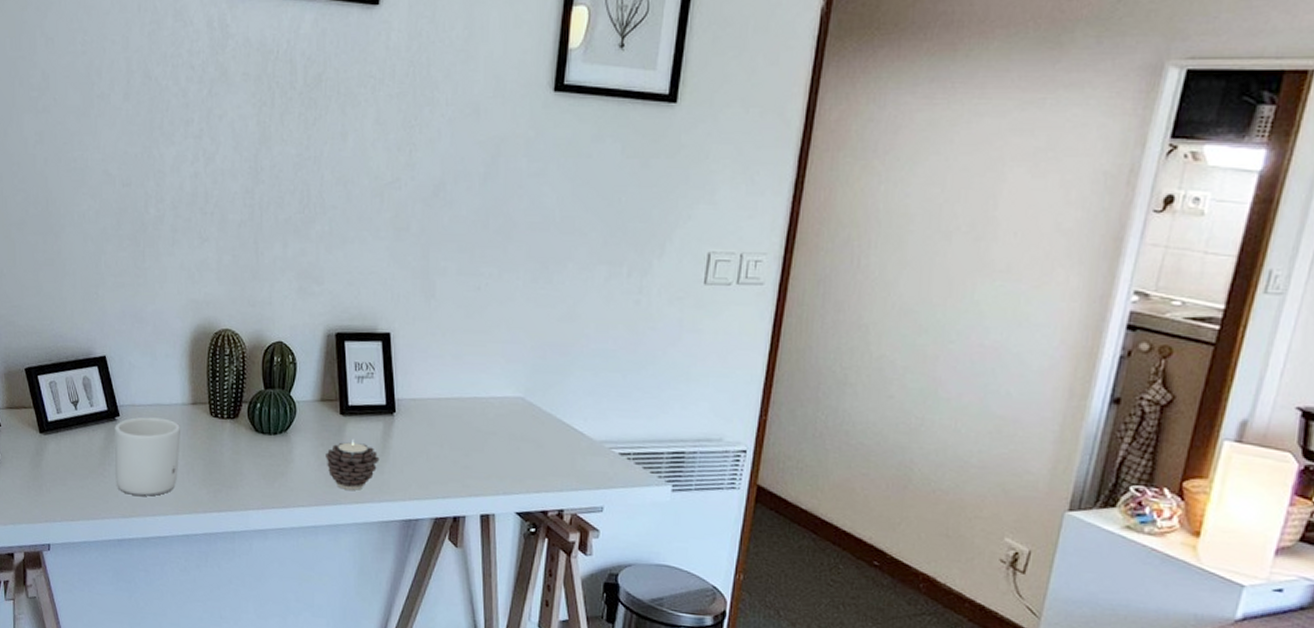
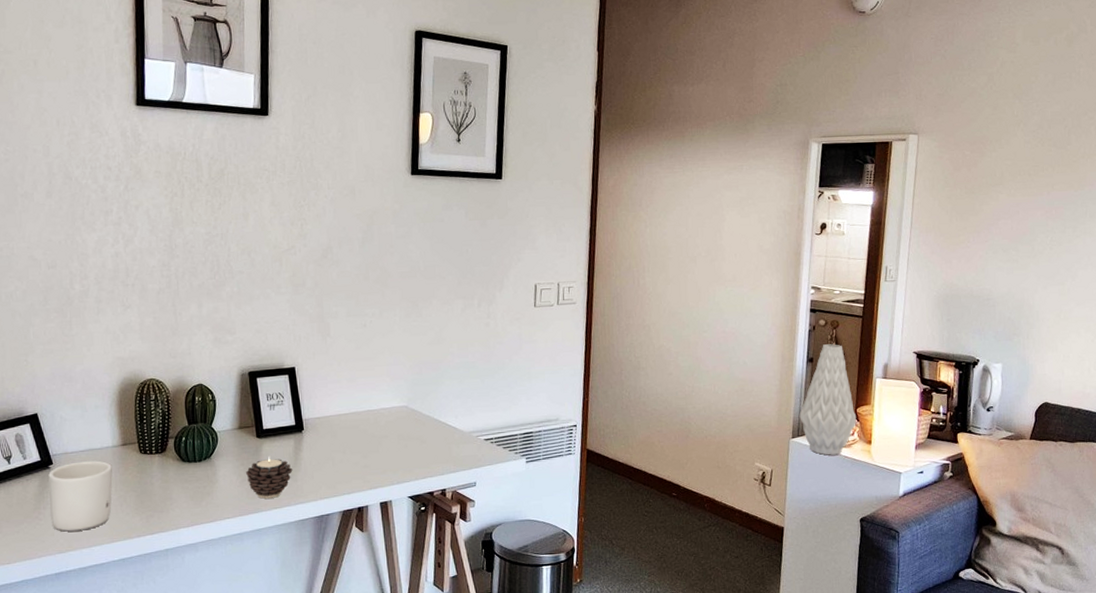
vase: none [1085,380,1180,545] -> present [799,344,856,455]

